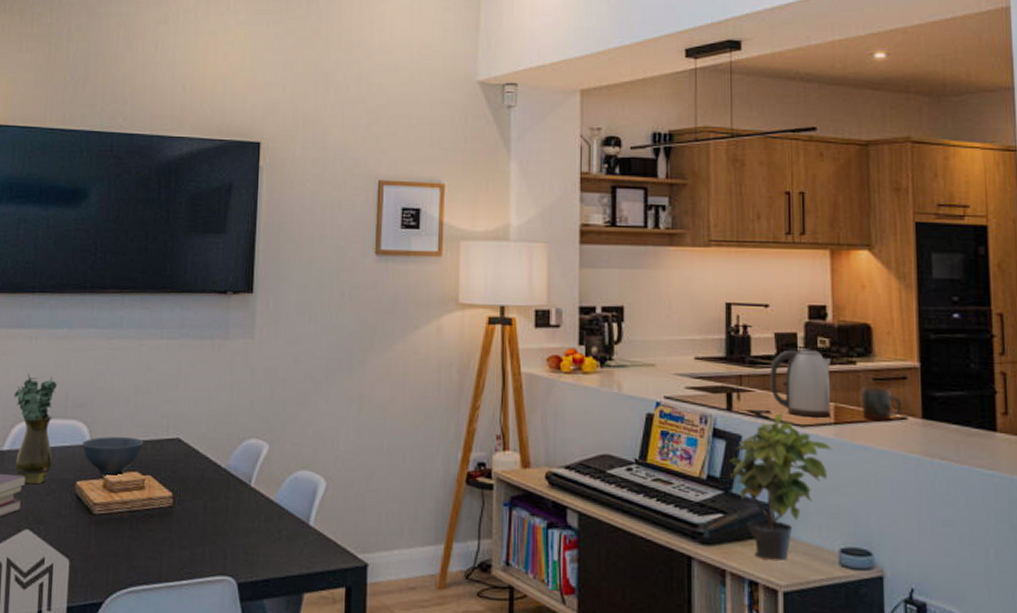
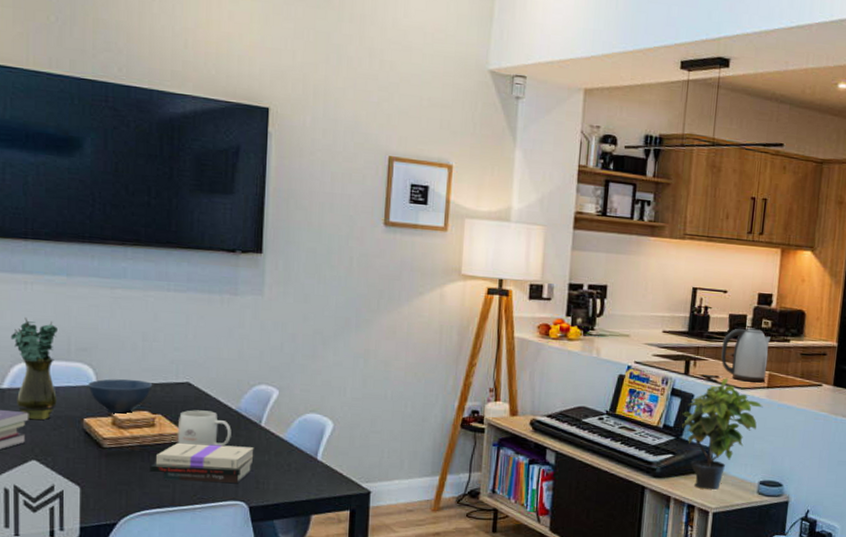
books: none [138,507,244,554] -> present [150,442,254,483]
mug: none [165,469,220,511] -> present [177,410,231,447]
mug: present [861,386,903,422] -> none [788,359,820,387]

